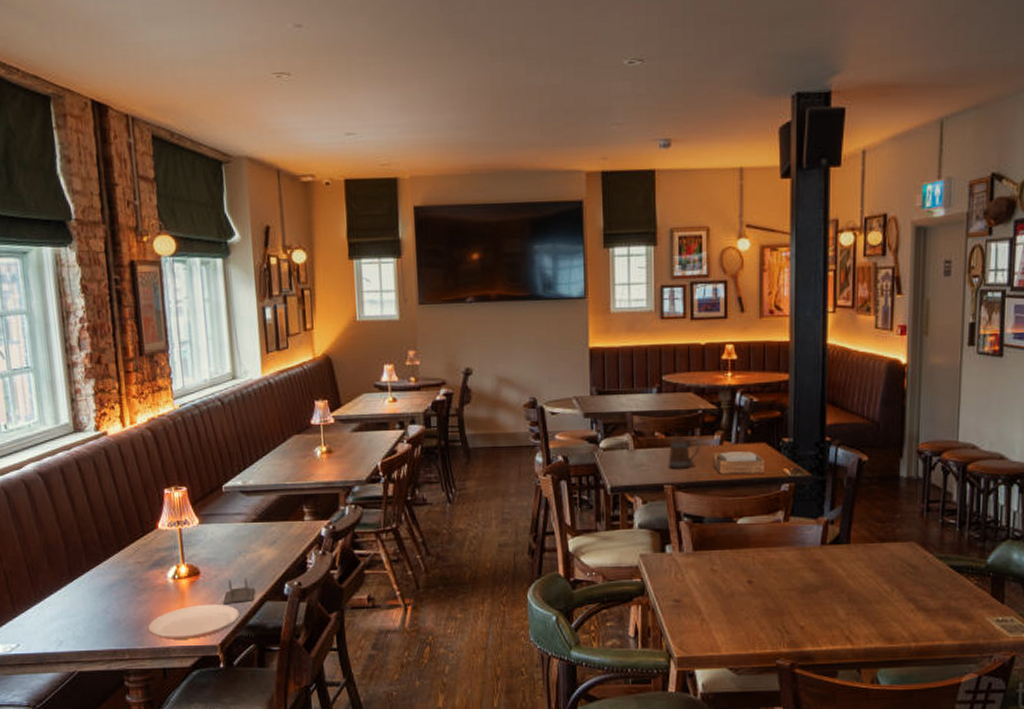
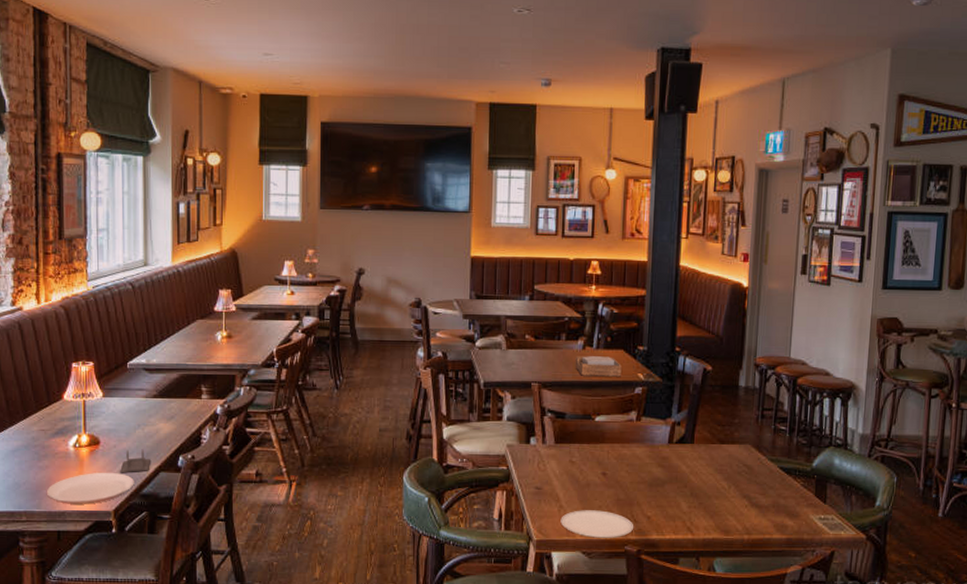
beer mug: present [668,436,700,469] -> none [536,340,566,369]
plate: none [703,622,786,652] -> present [560,510,634,538]

